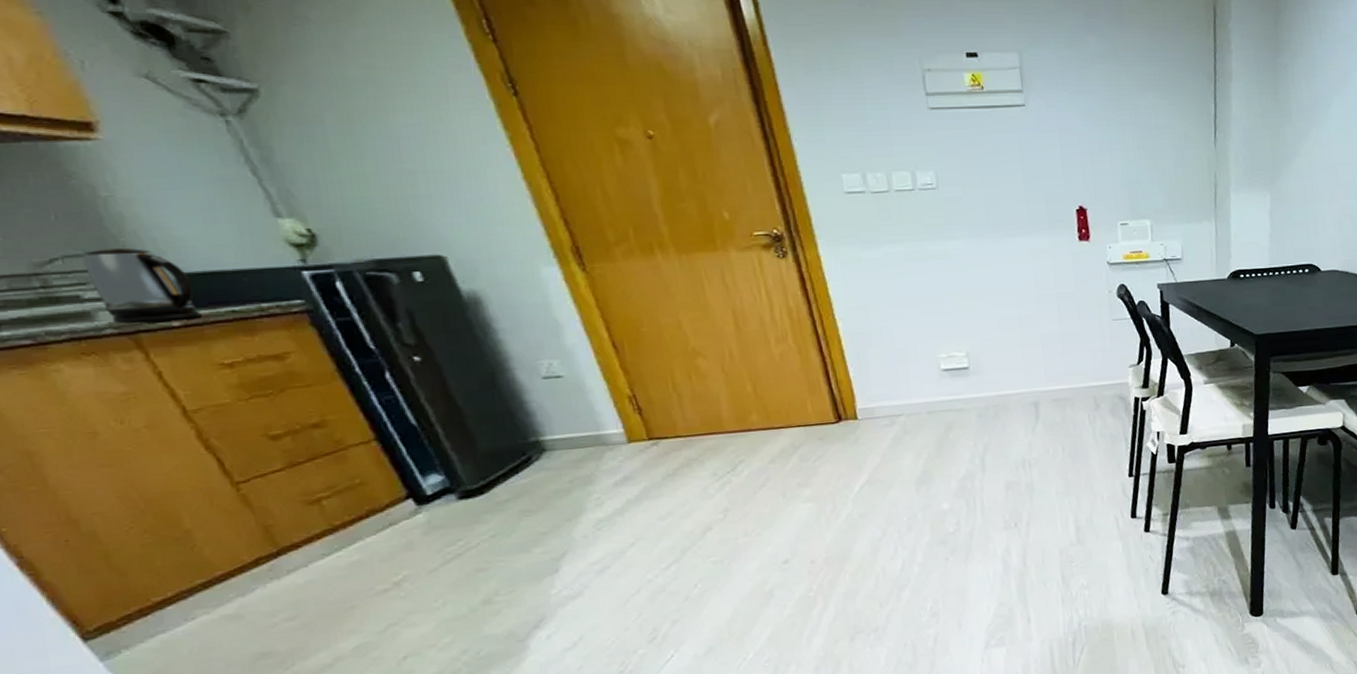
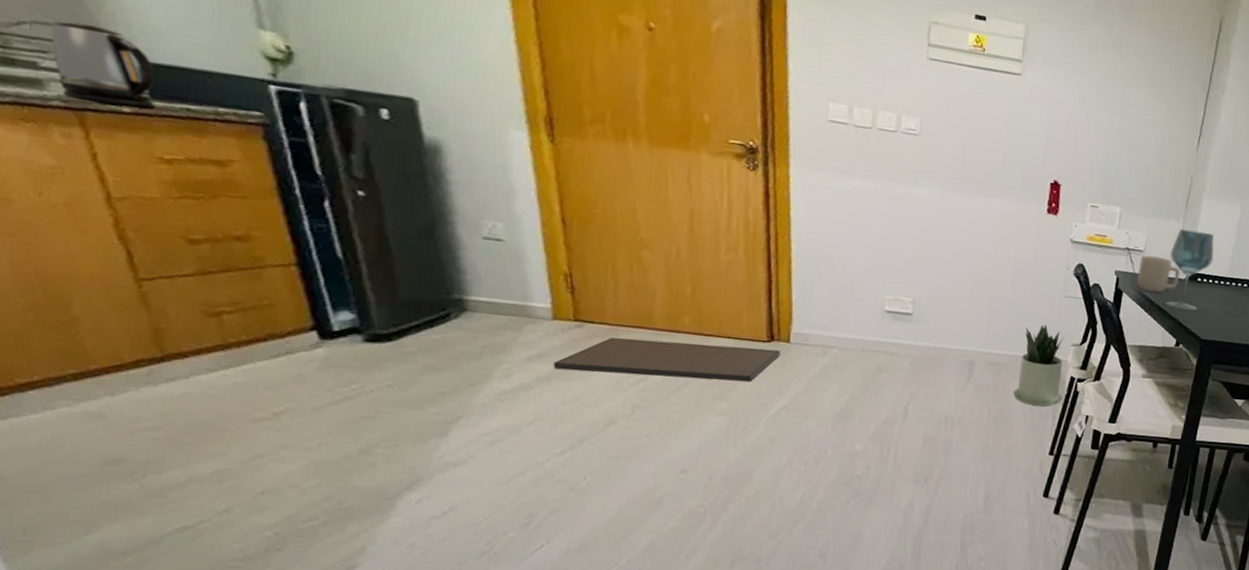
doormat: none [640,428,851,490] -> present [553,338,781,382]
planter: none [1081,352,1131,433] -> present [1012,325,1065,407]
mug: none [1179,261,1222,300] -> present [1137,255,1180,295]
wine glass: none [1207,227,1252,311] -> present [1165,229,1214,312]

